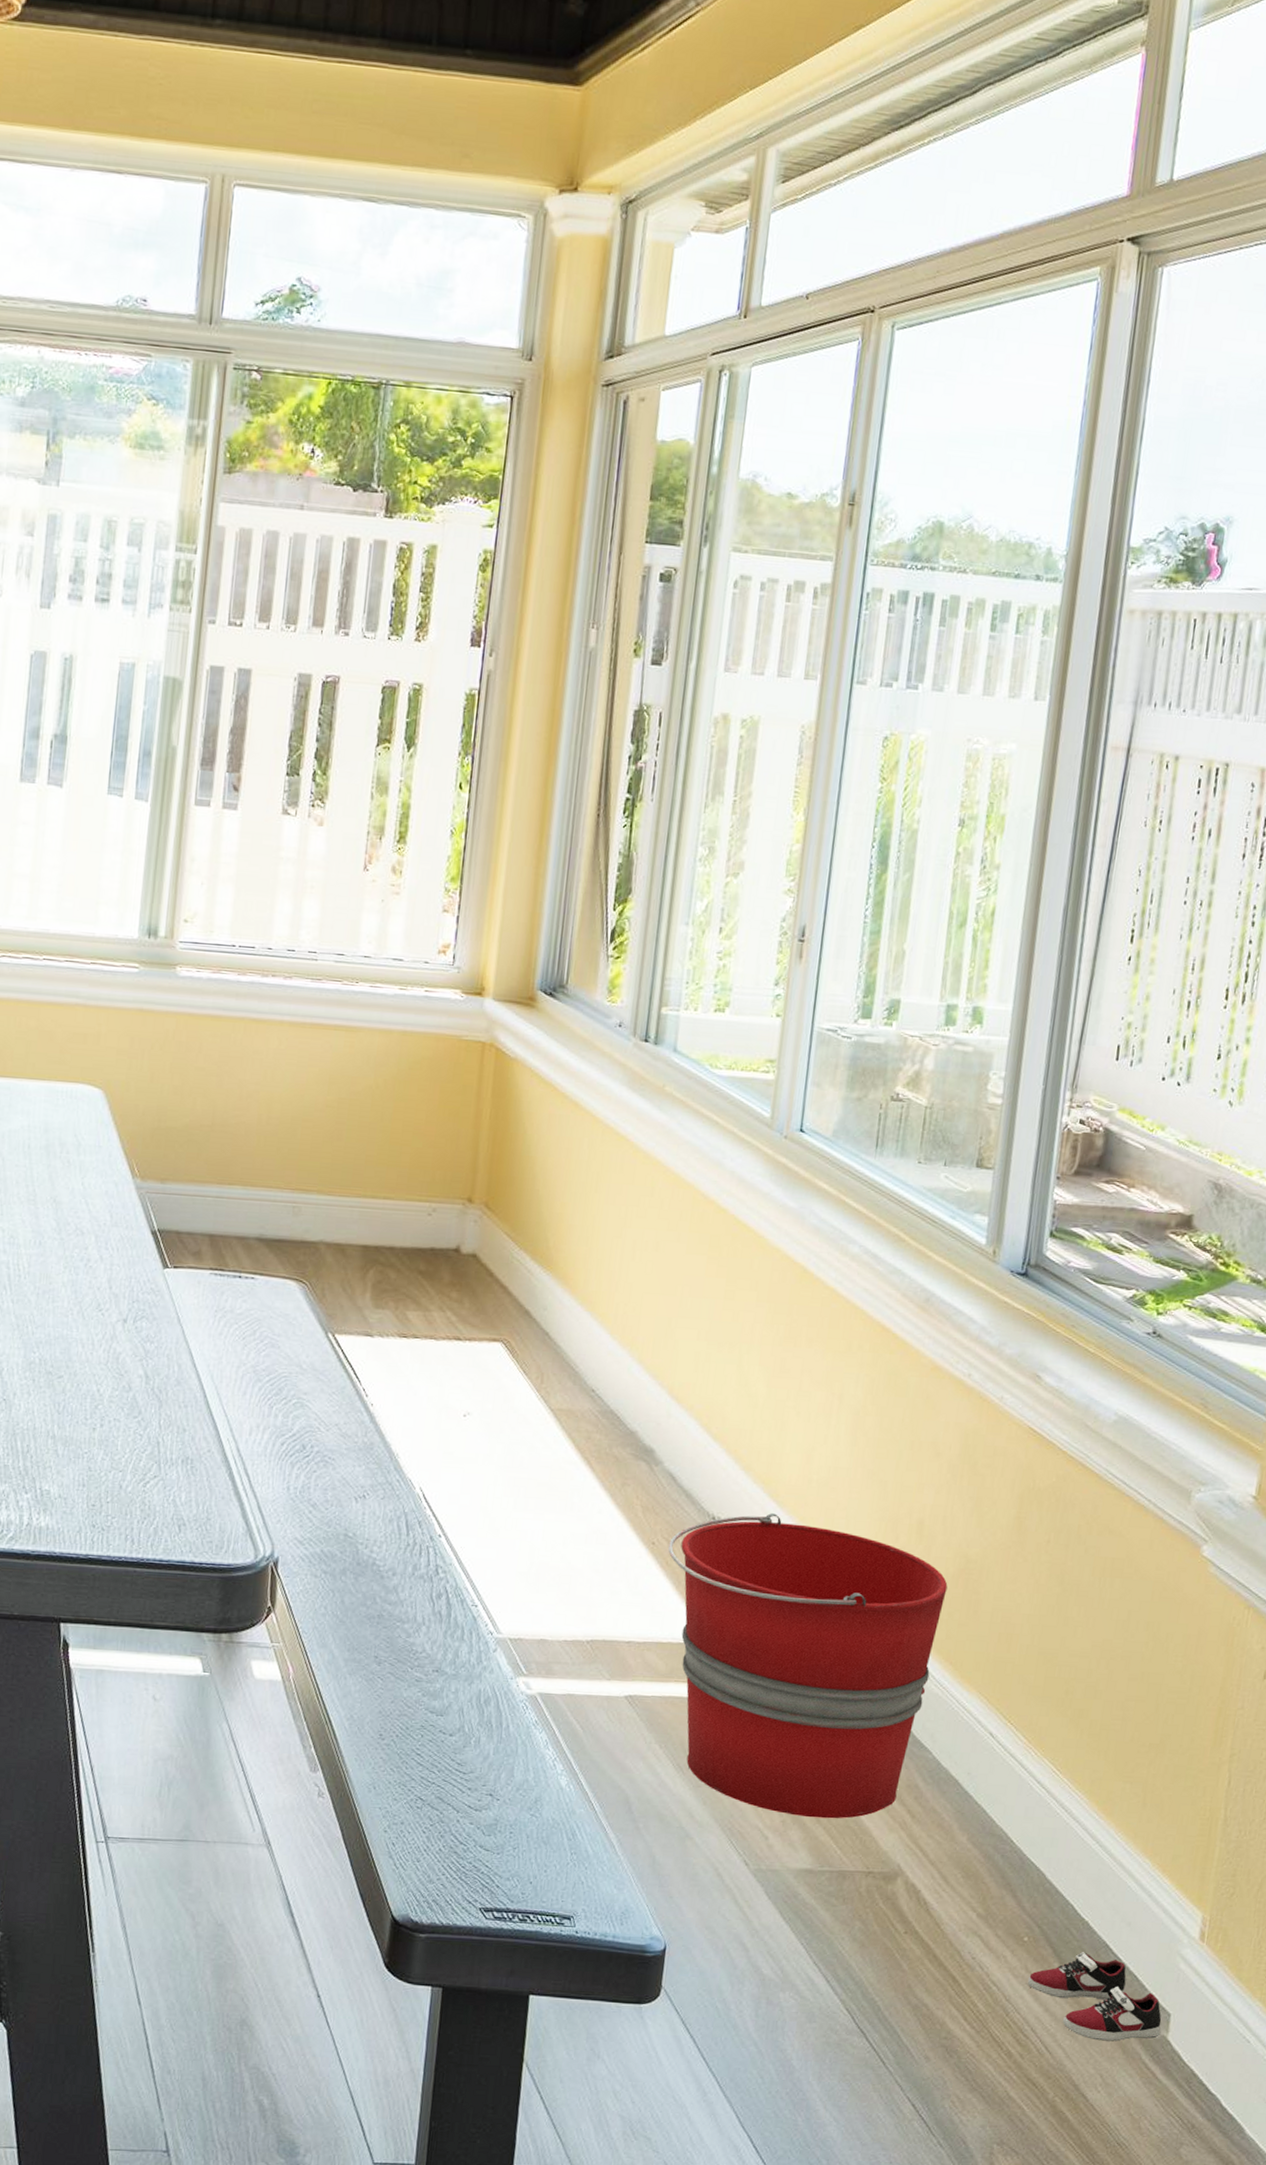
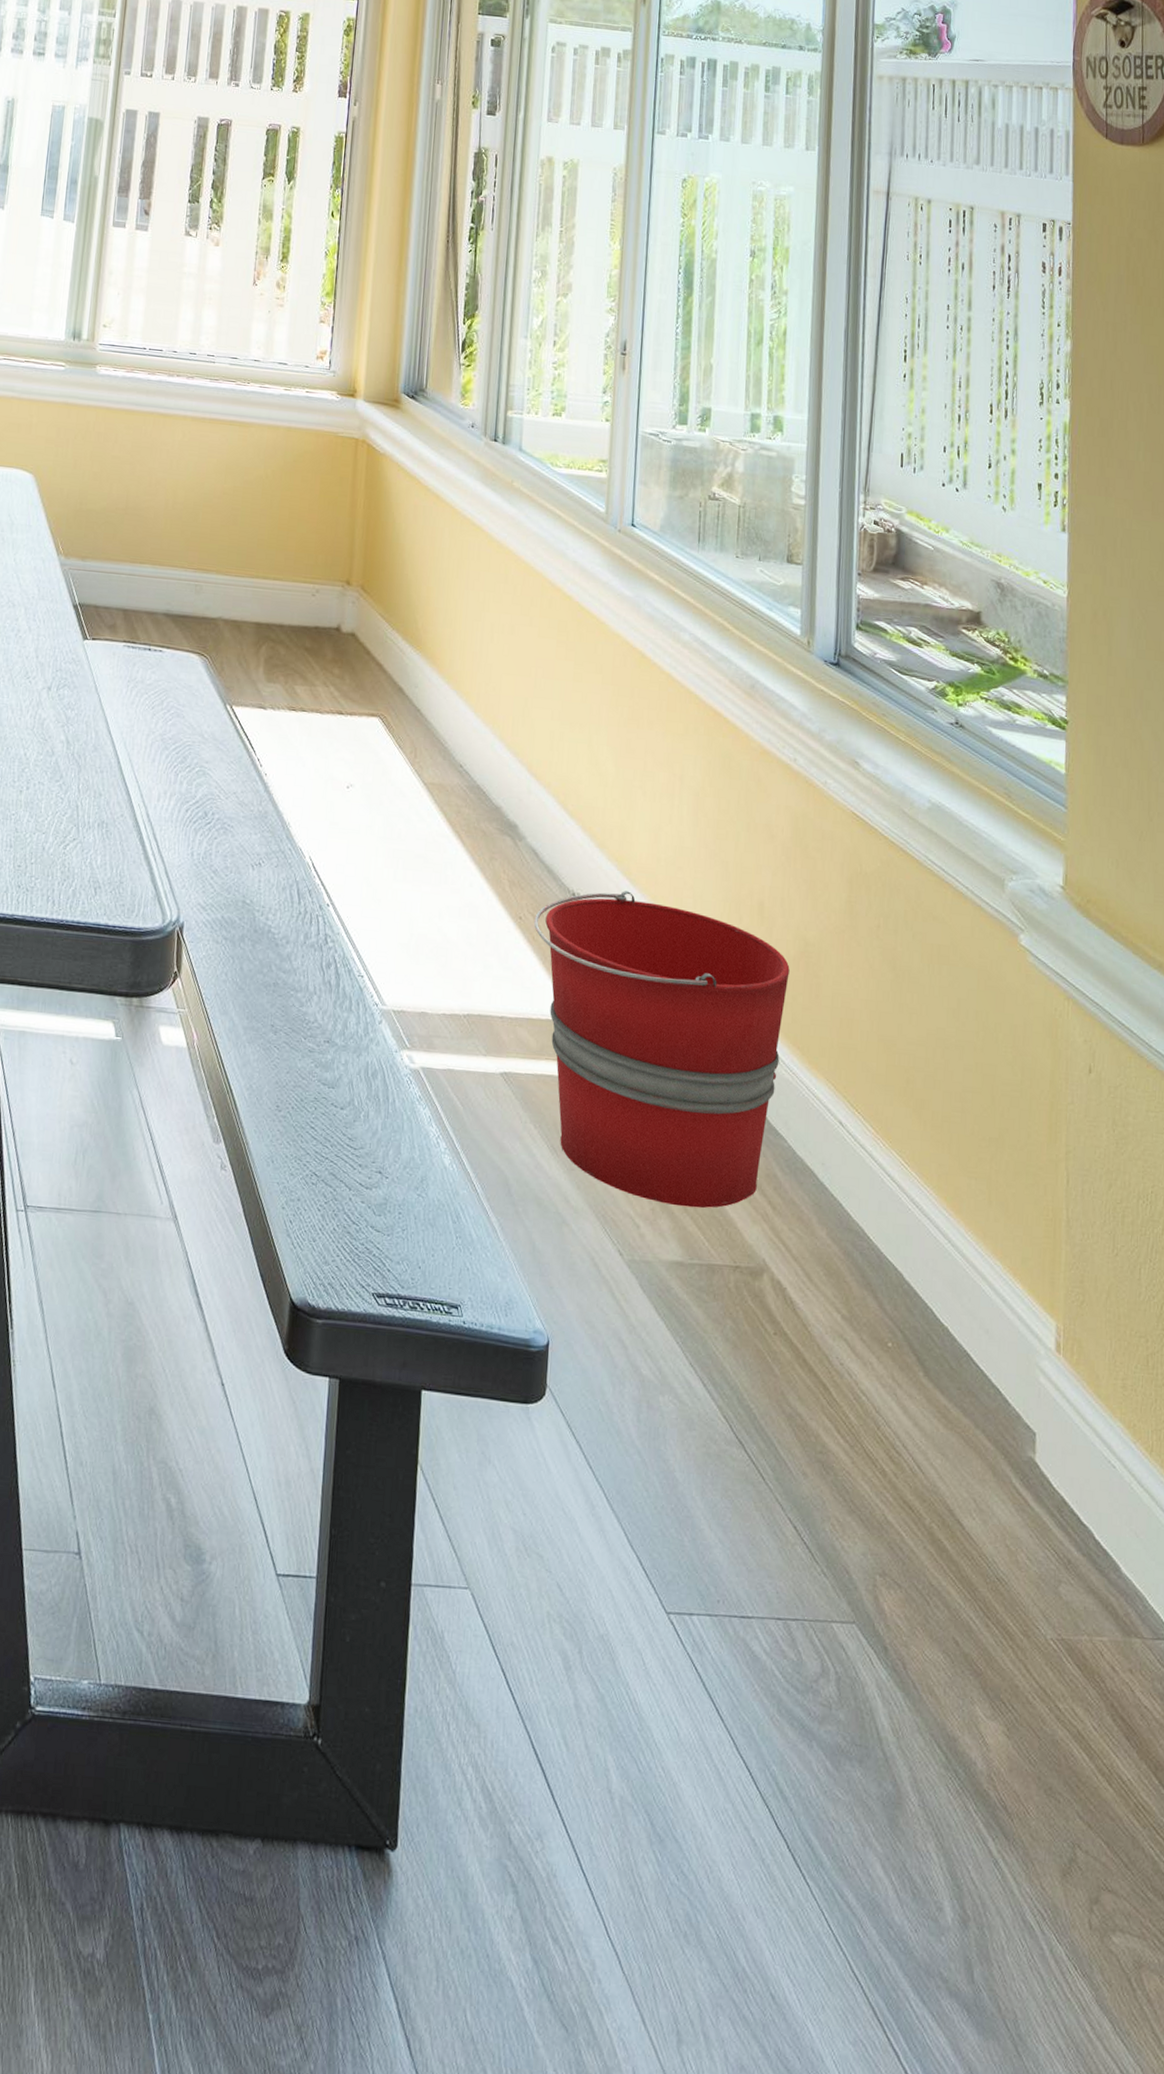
sneaker: present [1027,1952,1162,2042] -> none [895,1361,1028,1462]

